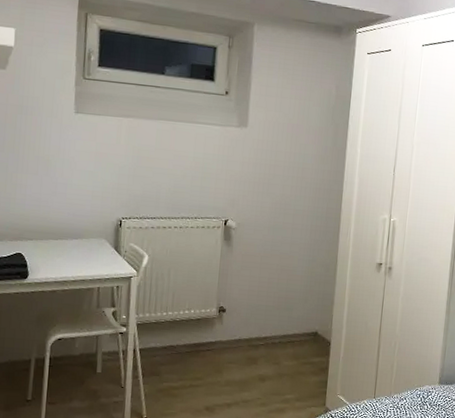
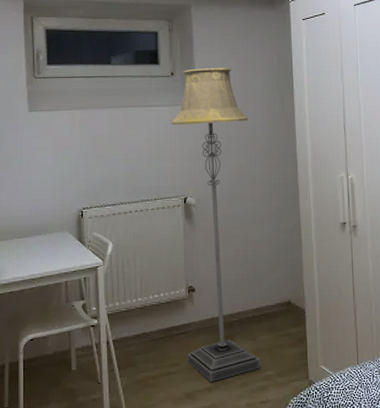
floor lamp: none [210,90,299,399] -> present [171,68,261,382]

